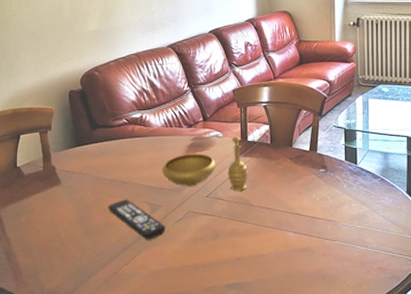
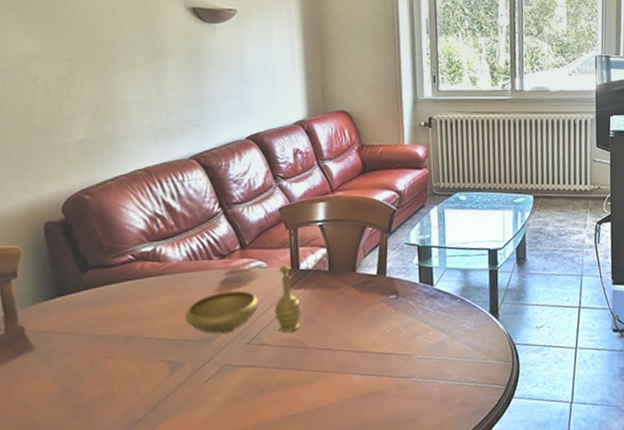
remote control: present [108,199,165,240] -> none [106,360,191,410]

